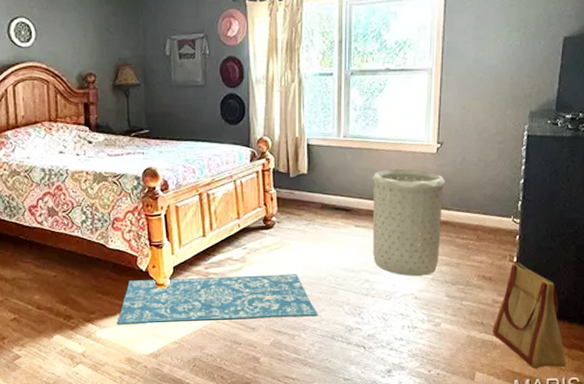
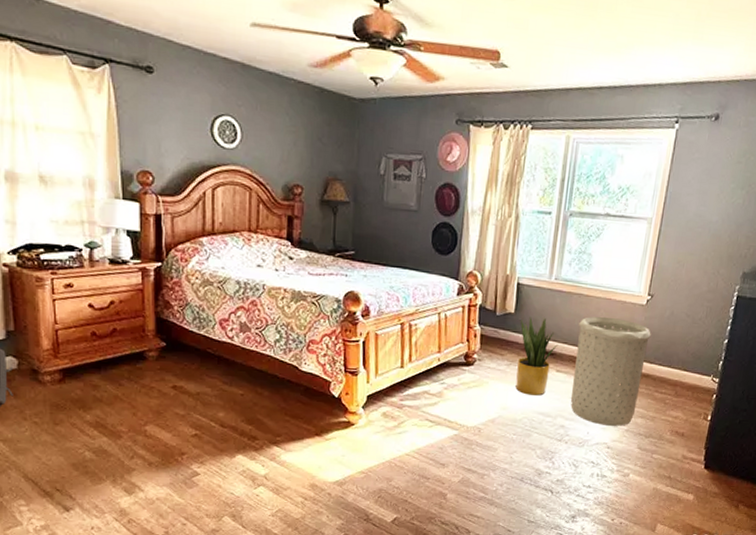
rug: present [117,274,318,324] -> none [303,406,510,456]
planter: none [315,175,354,253] -> present [515,316,559,396]
shopping bag: present [492,261,566,368] -> none [678,420,746,526]

